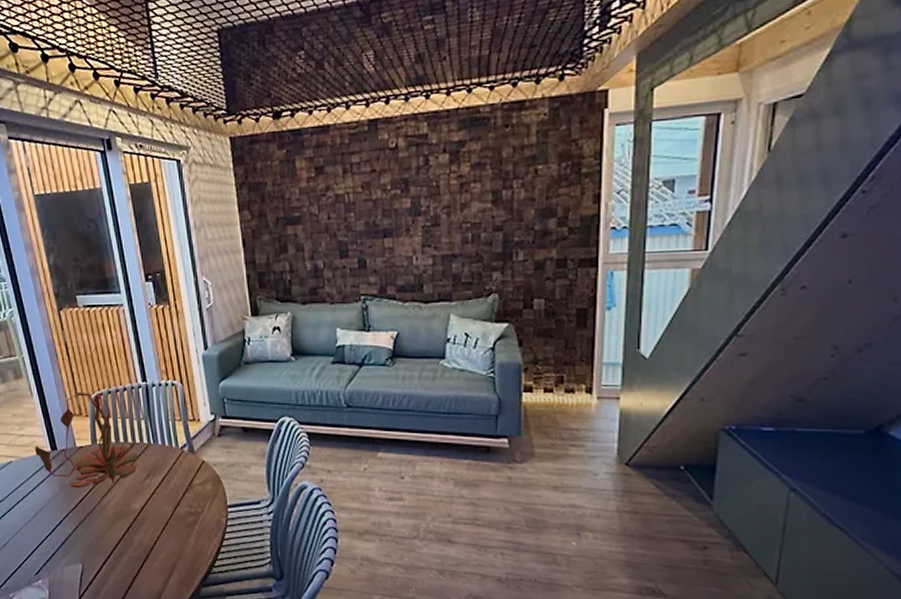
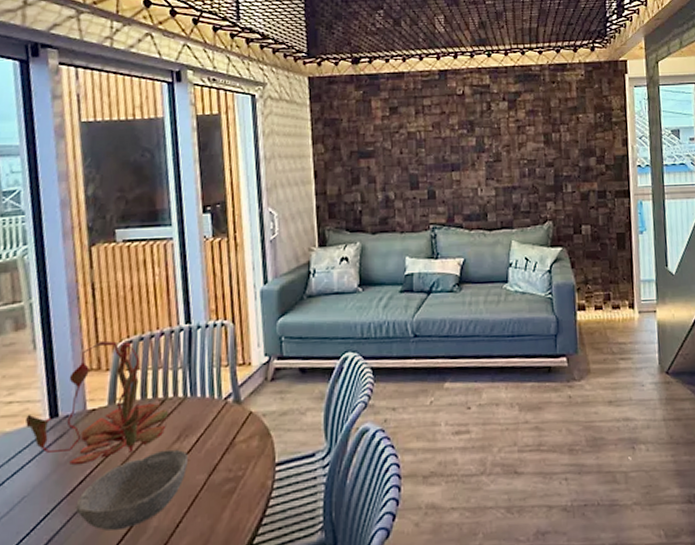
bowl: none [79,484,157,541] -> present [76,449,188,531]

